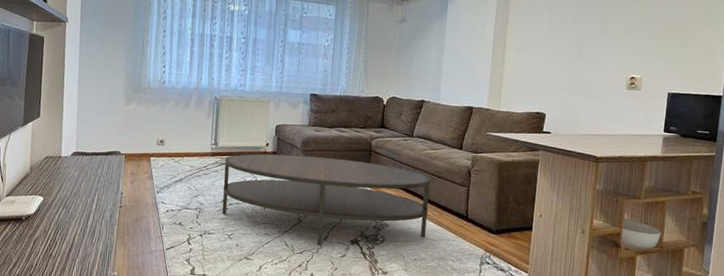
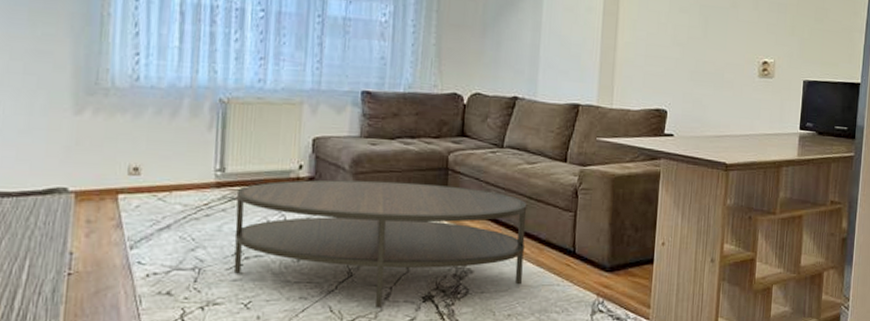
bowl: present [606,218,661,252] -> none [738,239,799,281]

